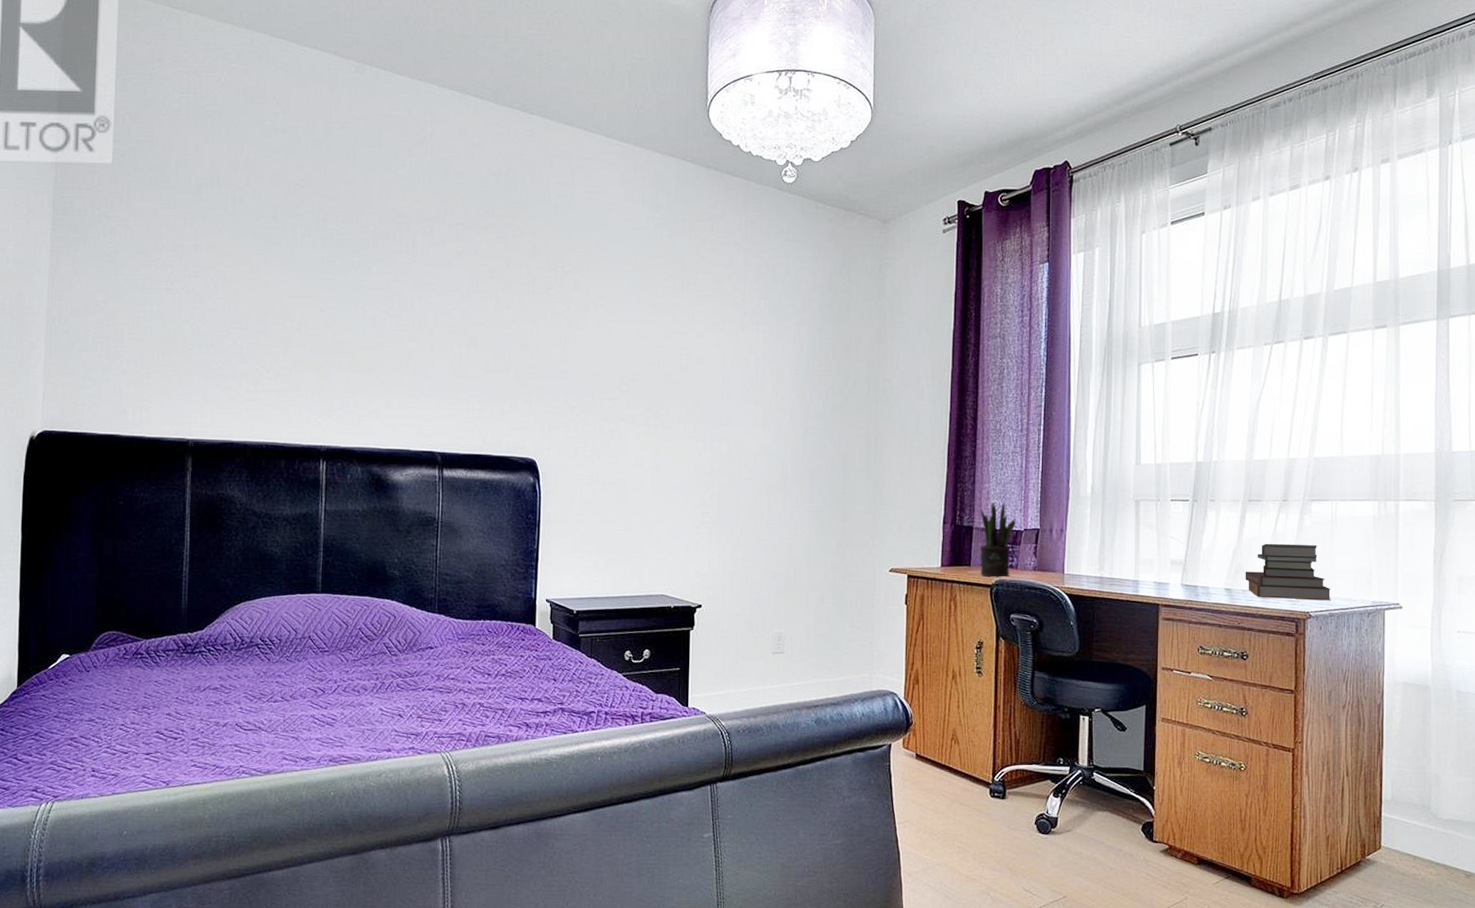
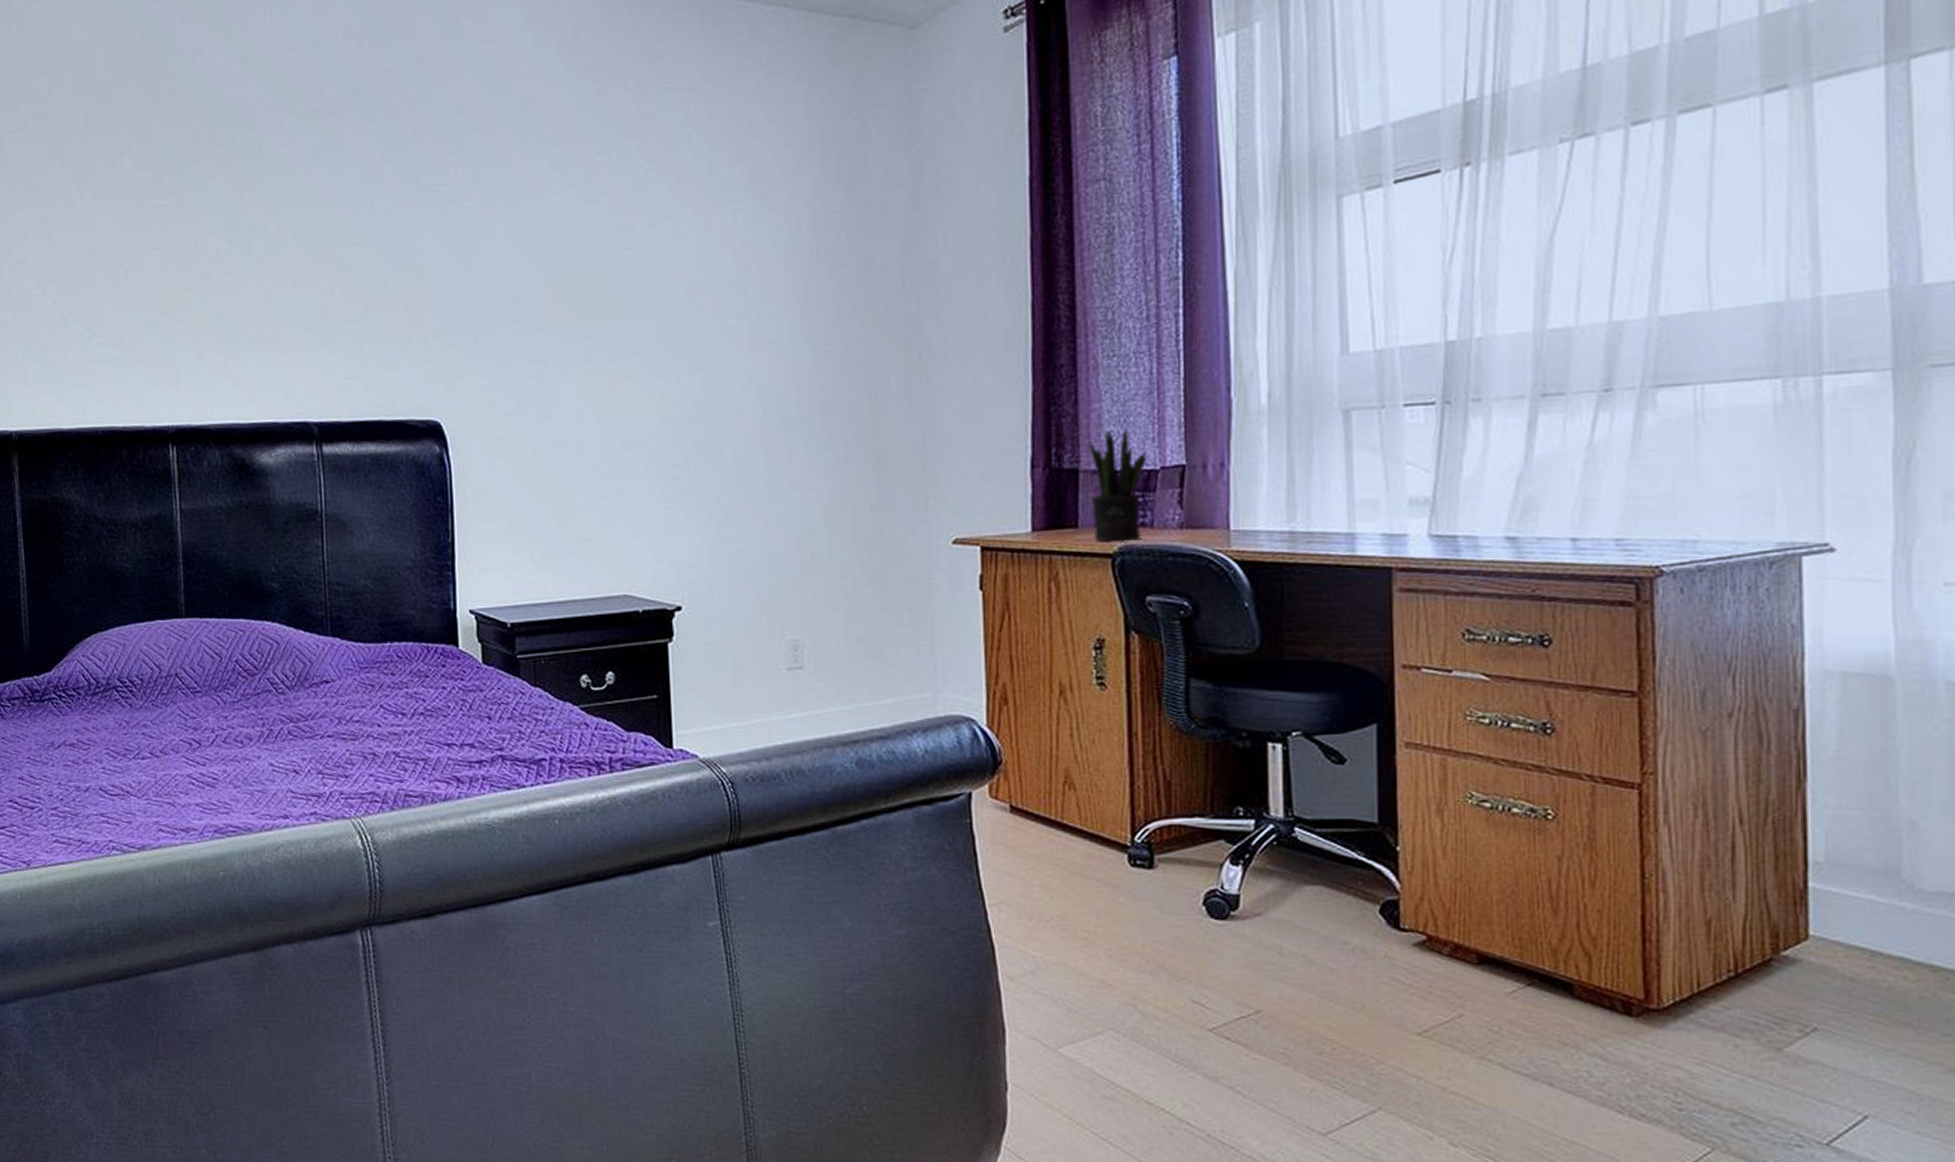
books: present [1245,543,1331,601] -> none [1540,458,1700,548]

